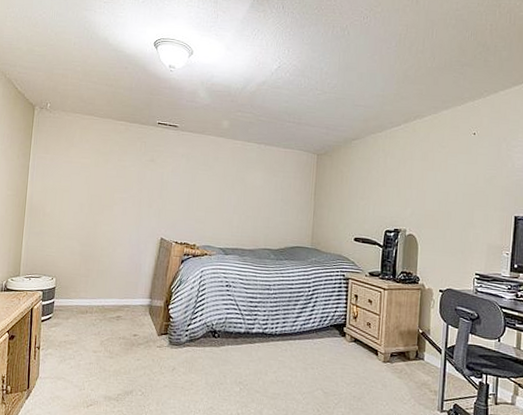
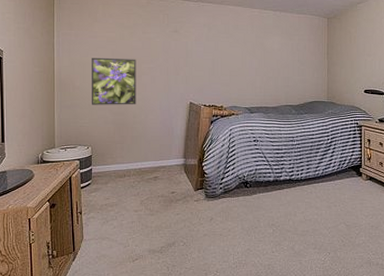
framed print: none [60,183,109,236] -> present [92,57,136,105]

